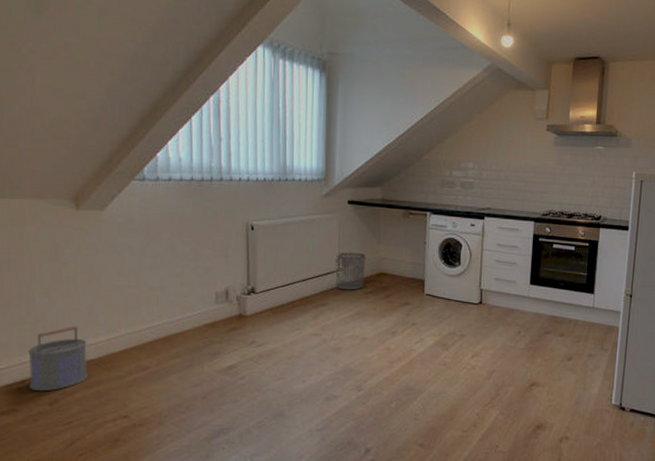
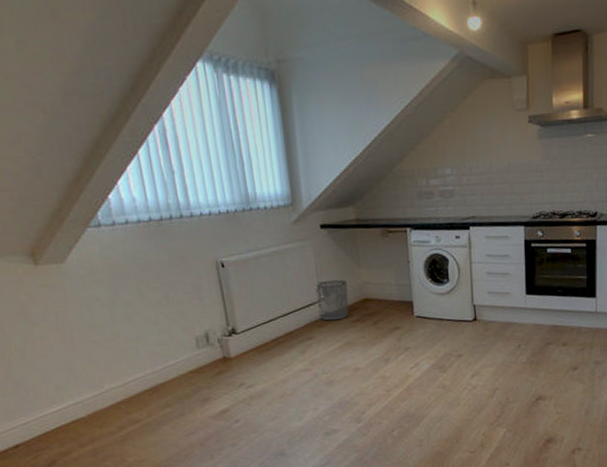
bucket: present [28,326,88,392] -> none [15,386,81,455]

